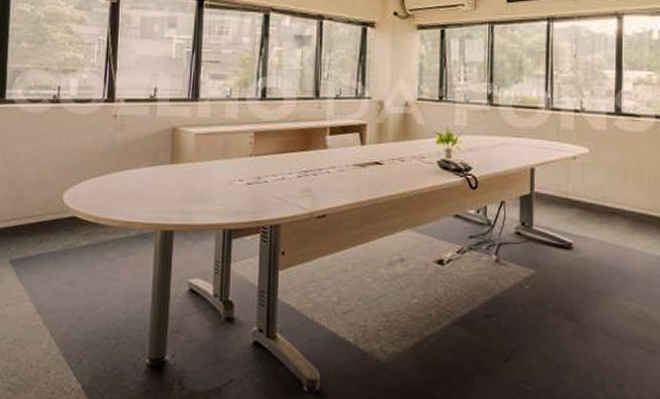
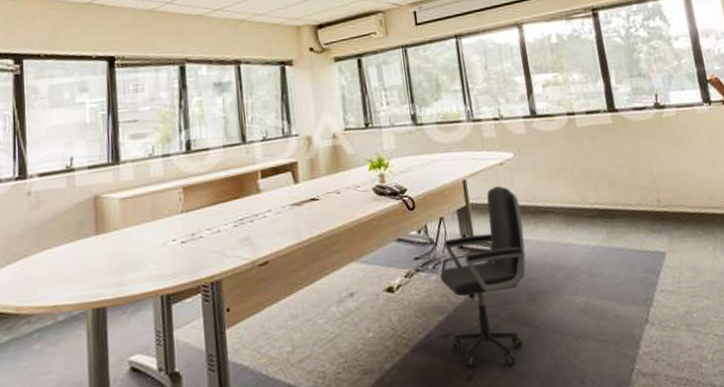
office chair: none [492,179,587,356] -> present [440,186,526,366]

